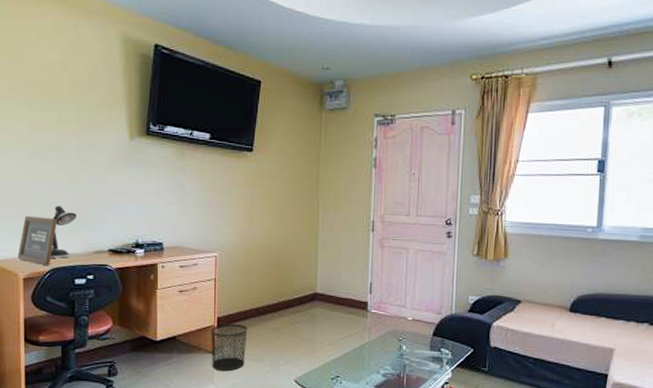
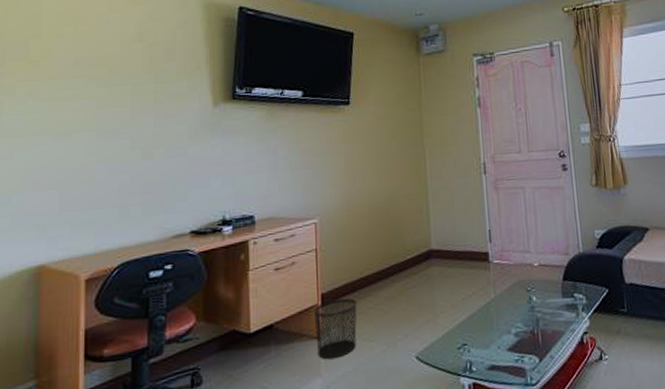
picture frame: present [17,215,57,266] -> none [79,203,129,261]
desk lamp: present [50,206,76,258] -> none [119,188,152,250]

